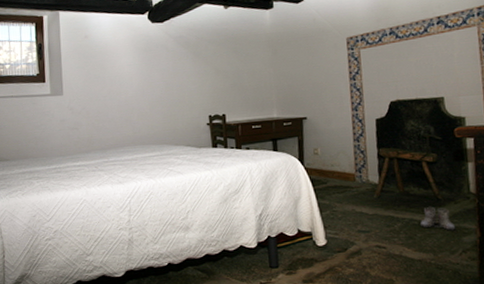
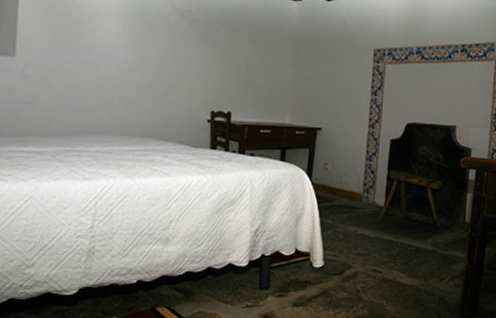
boots: present [420,206,455,231] -> none [417,233,447,258]

